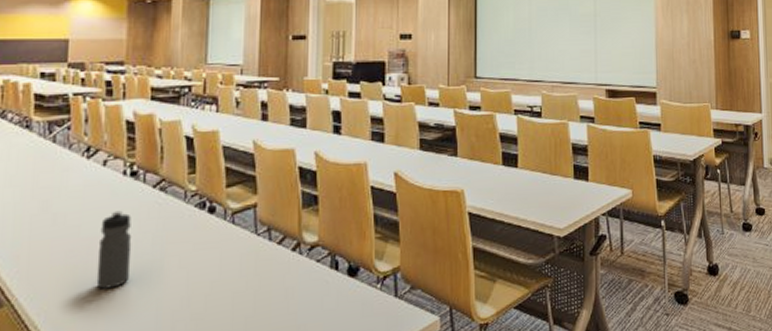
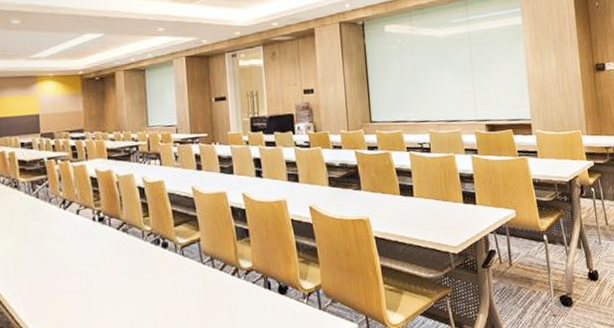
water bottle: present [96,210,132,289] -> none [80,249,108,312]

